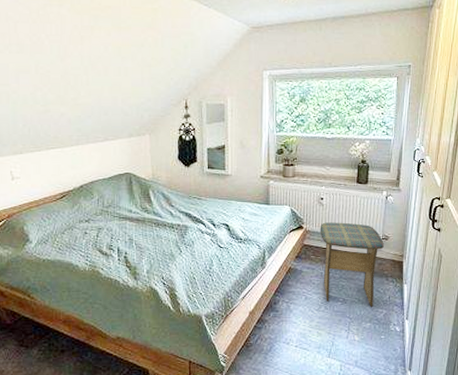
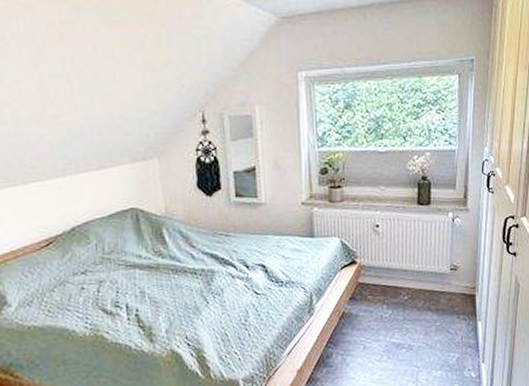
stool: present [320,222,384,307] -> none [376,253,453,351]

